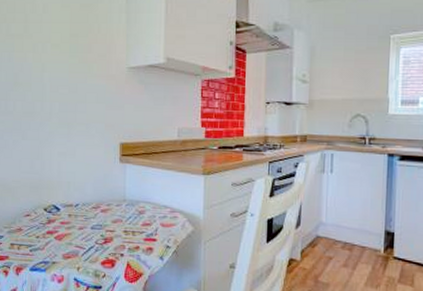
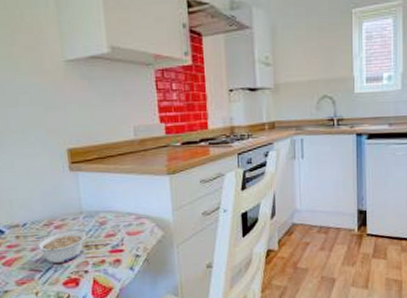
legume: none [84,216,126,244] -> present [37,231,86,263]

